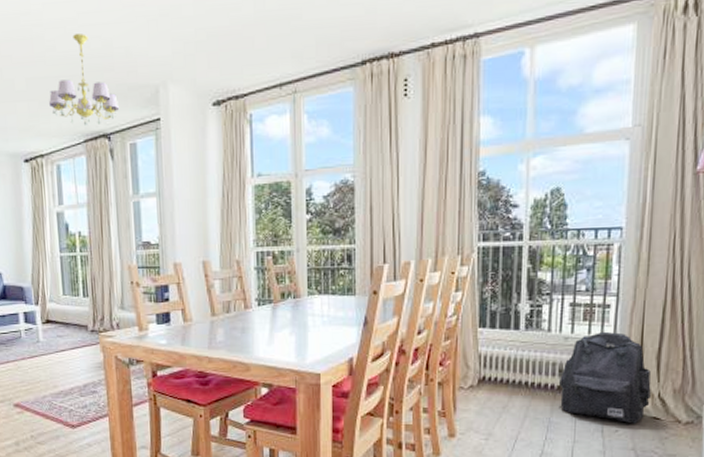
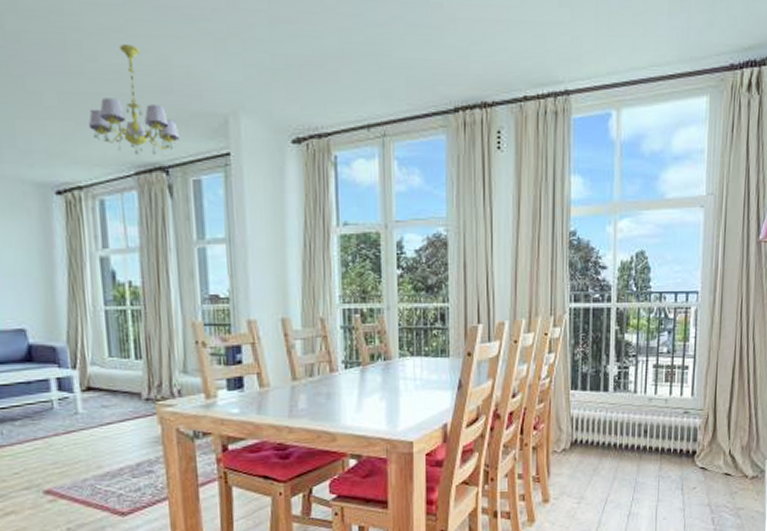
backpack: present [558,331,651,424] -> none [643,392,723,481]

